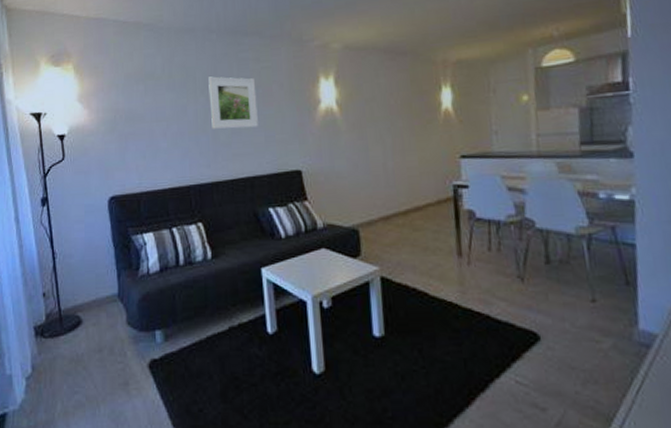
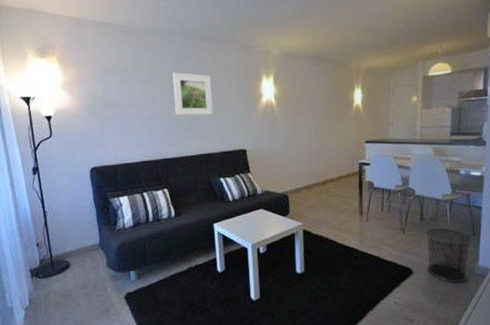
waste bin: none [553,274,627,355] -> present [425,228,473,283]

